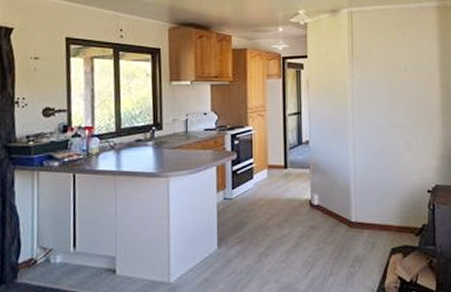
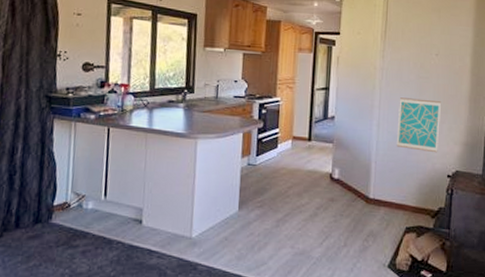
wall art: none [372,115,416,169] -> present [396,97,442,153]

